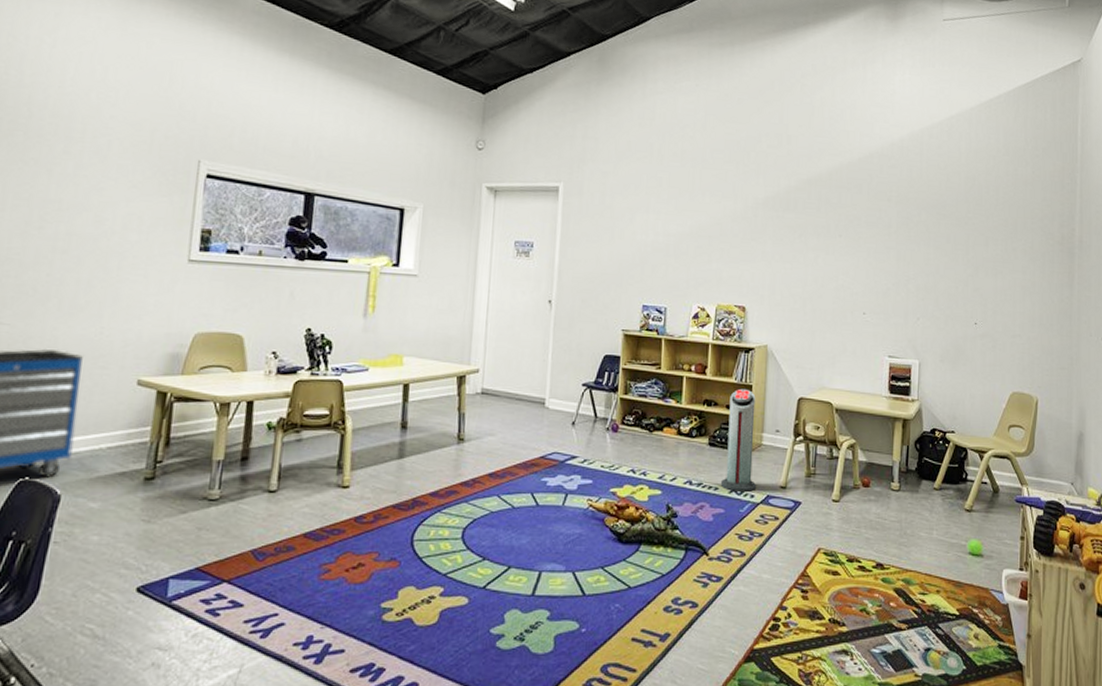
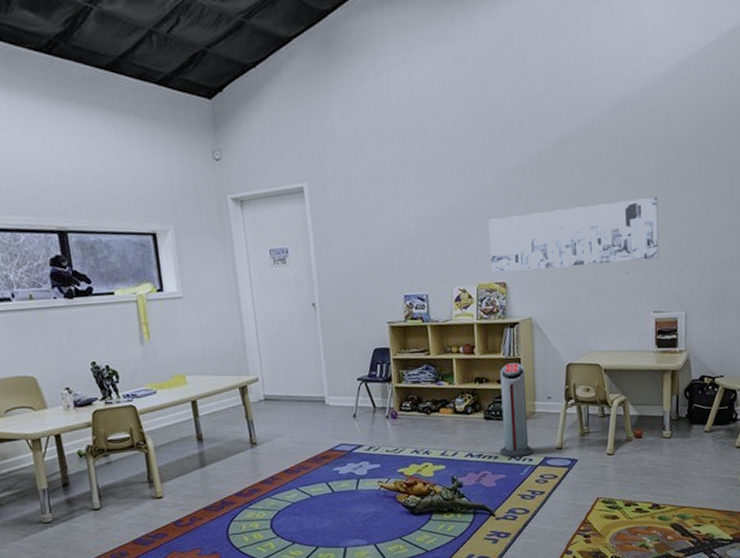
wall art: none [732,243,898,305] -> present [488,197,659,273]

